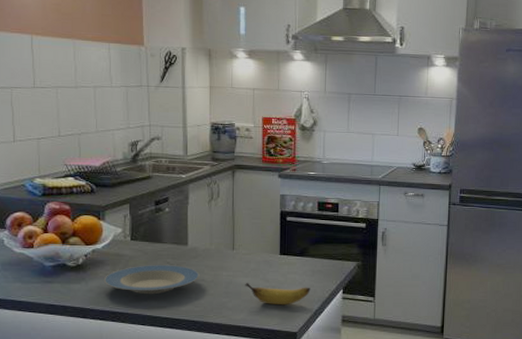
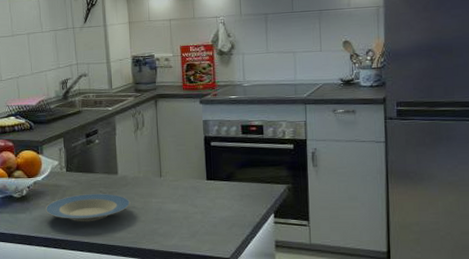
banana: present [245,283,311,305] -> none [174,209,240,231]

